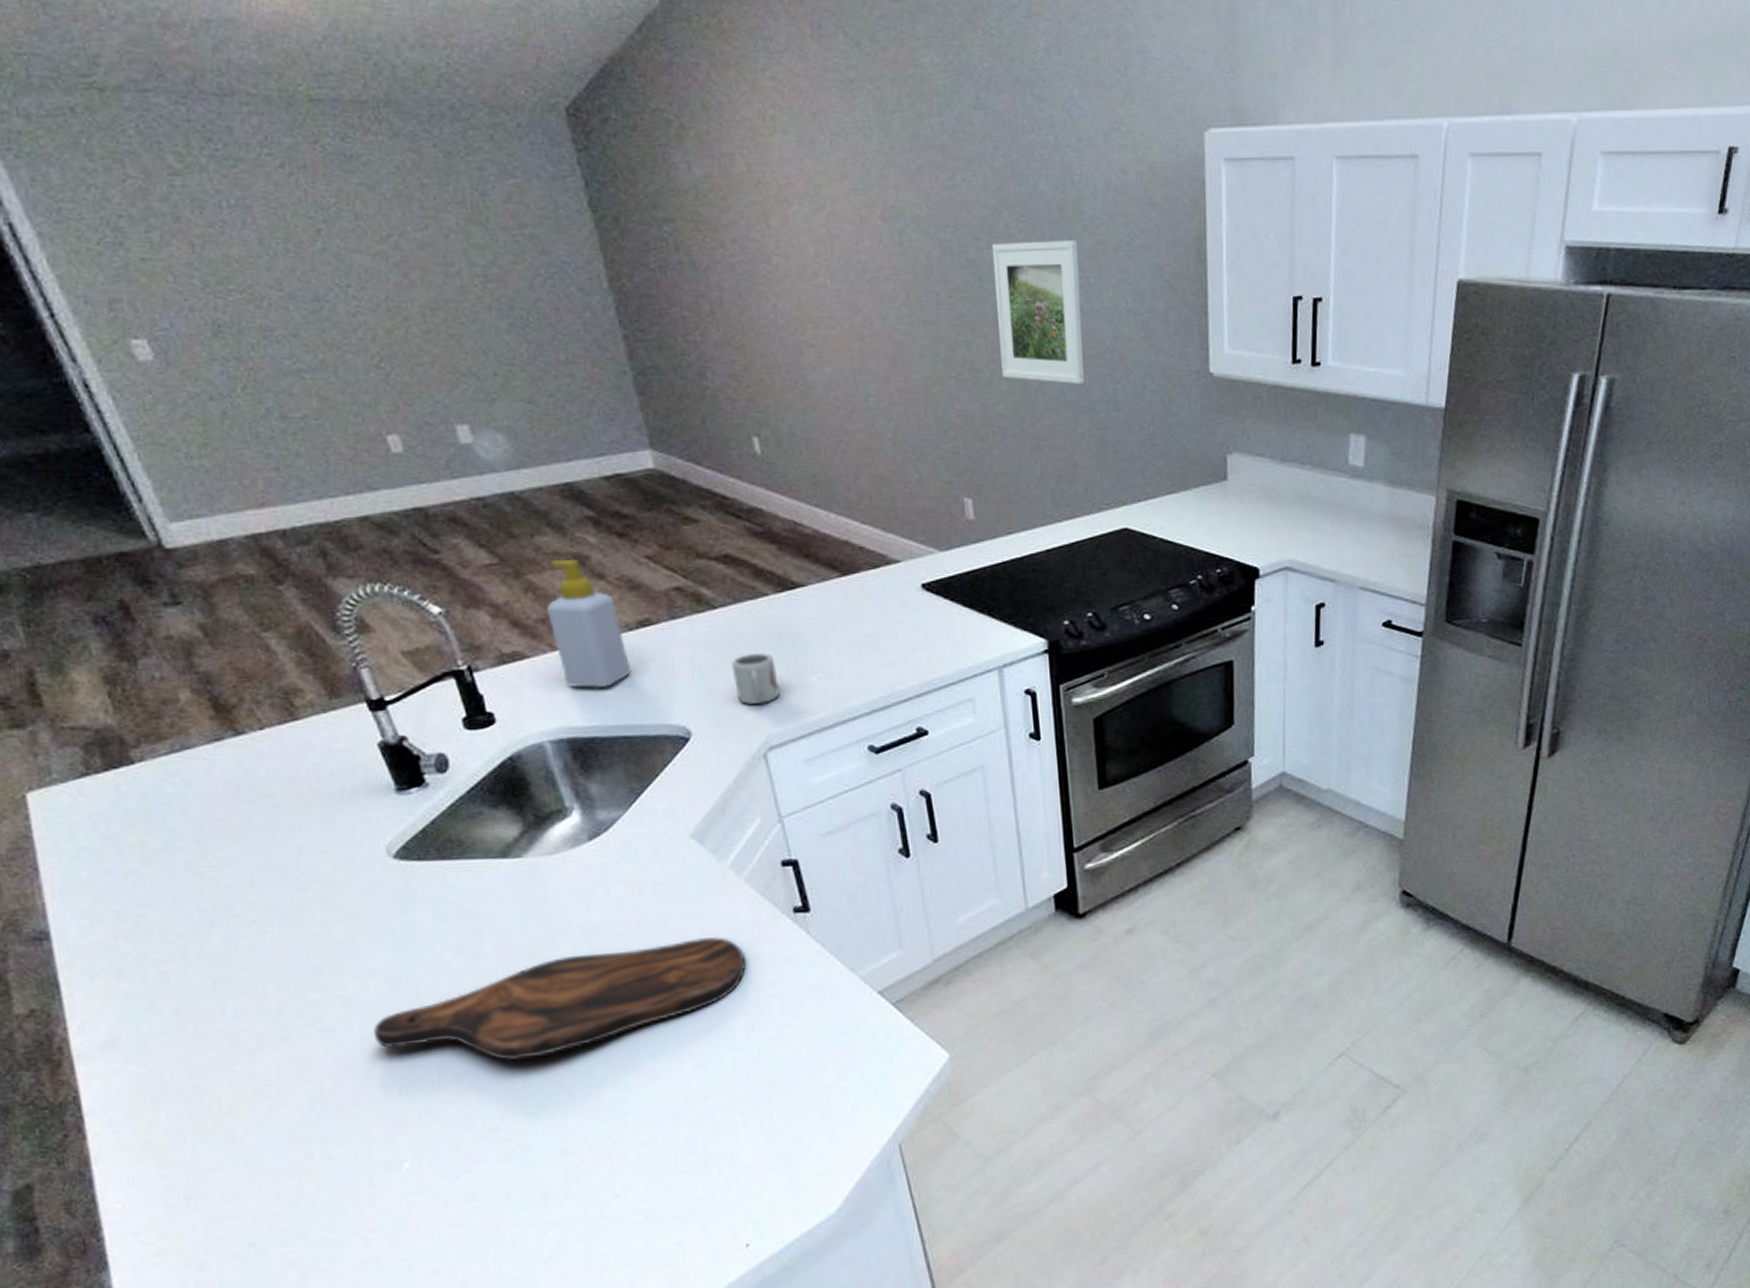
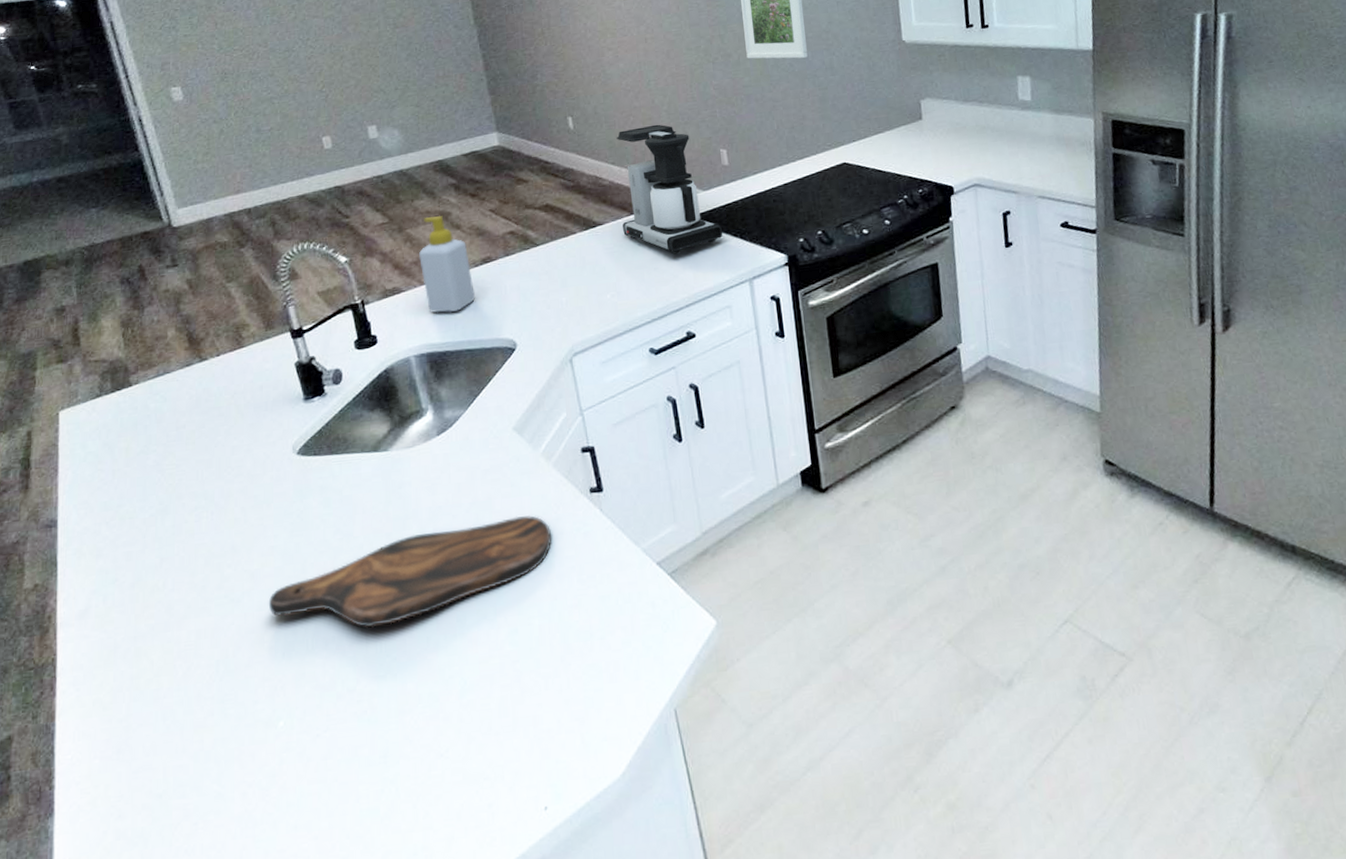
cup: present [731,652,780,705] -> none [548,278,583,320]
coffee maker: none [822,457,966,629] -> present [616,124,723,254]

